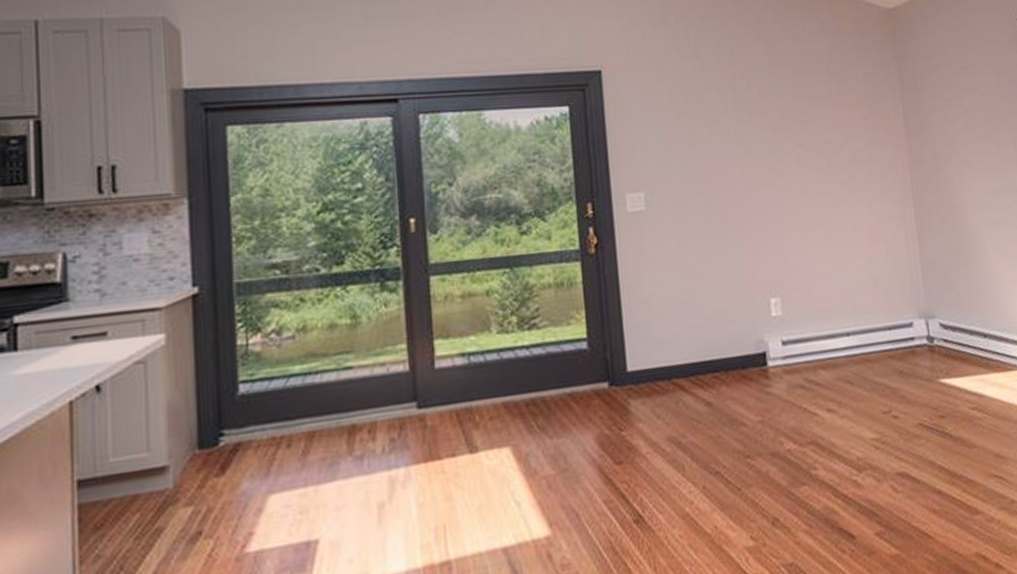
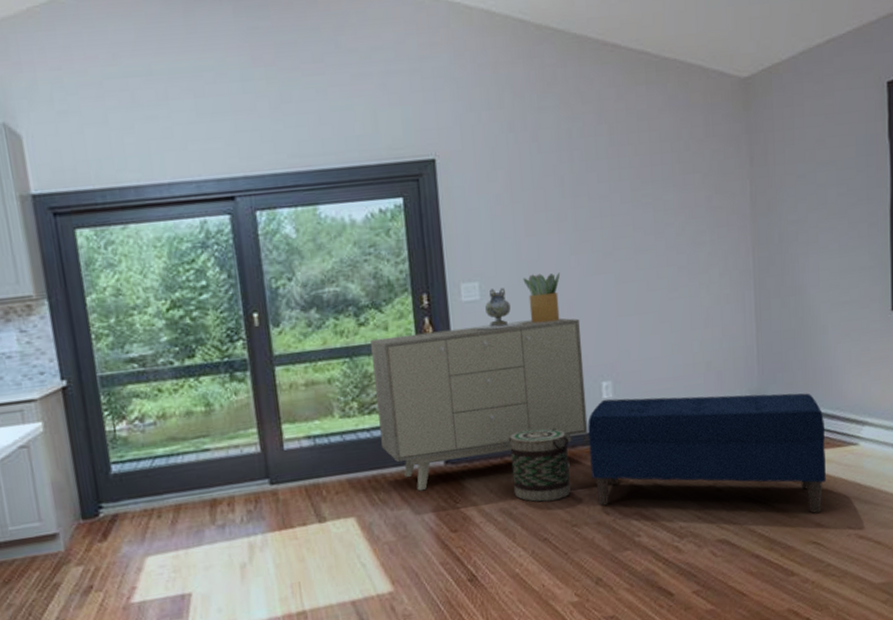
sideboard: none [531,231,759,417] -> present [369,318,588,491]
decorative vase: none [640,199,689,242] -> present [475,287,523,330]
basket: none [675,347,742,430] -> present [508,427,571,502]
potted plant: none [688,185,726,236] -> present [523,272,561,324]
bench: none [757,313,1001,443] -> present [587,393,826,513]

